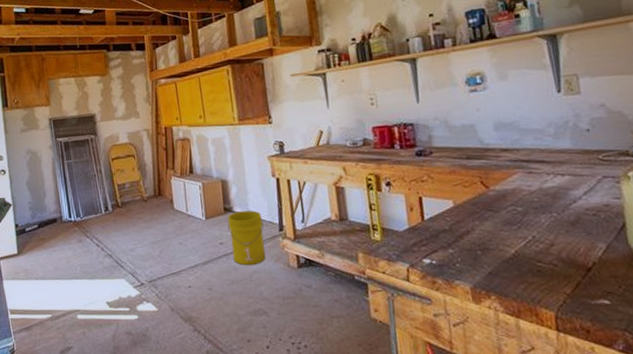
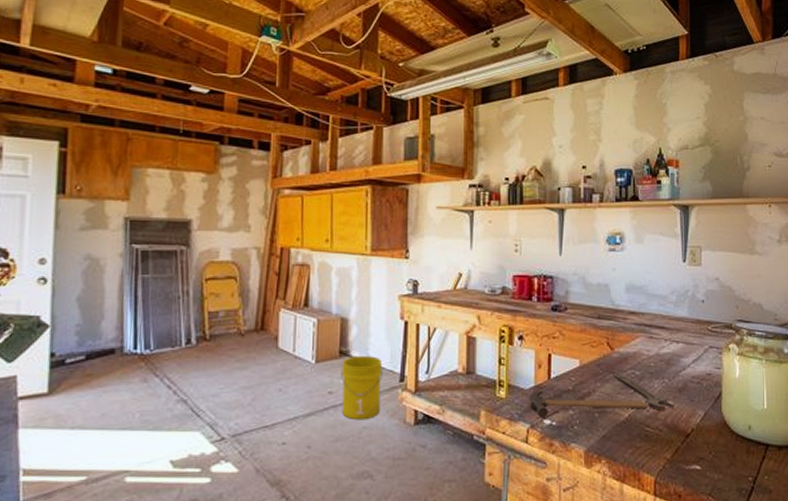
claw hammer: none [404,232,536,258] -> present [529,391,647,419]
wrench: none [492,210,569,245] -> present [614,373,675,411]

